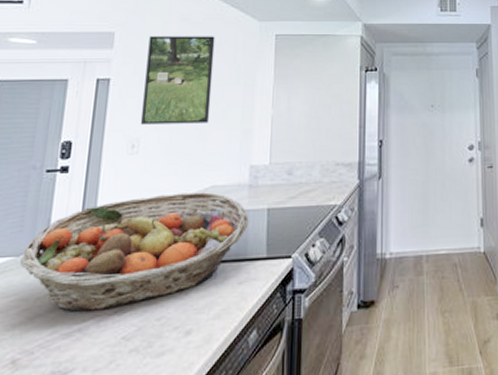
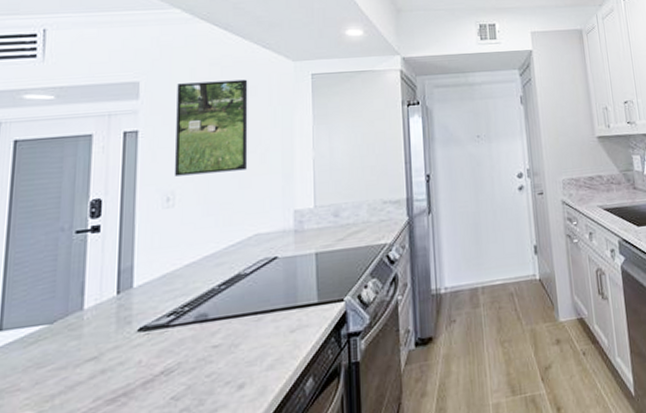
fruit basket: present [20,192,249,313] -> none [55,240,297,377]

